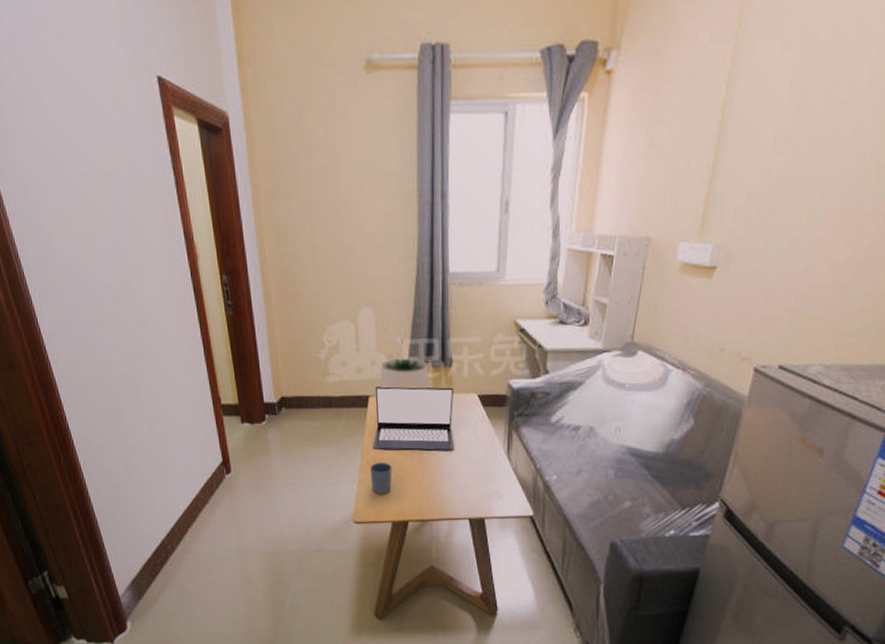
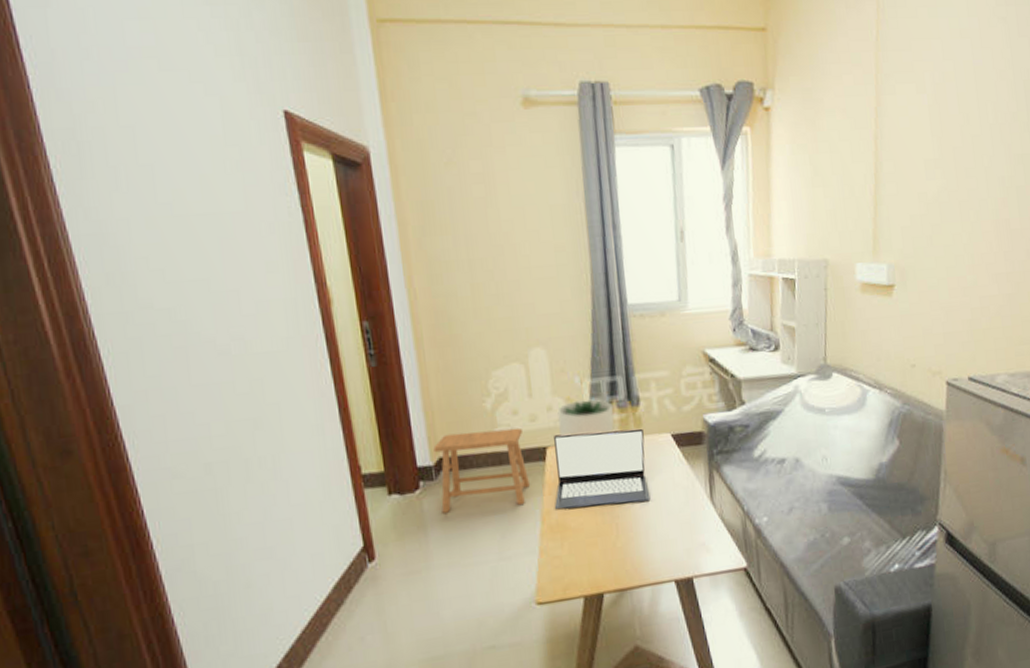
stool: none [277,377,353,443] -> present [433,427,530,513]
mug: present [370,462,392,495] -> none [553,523,581,565]

